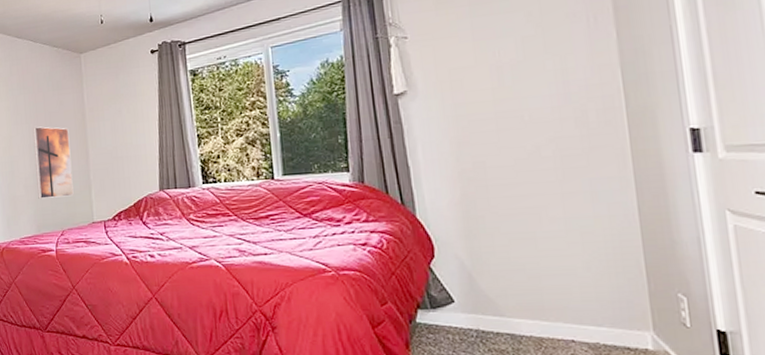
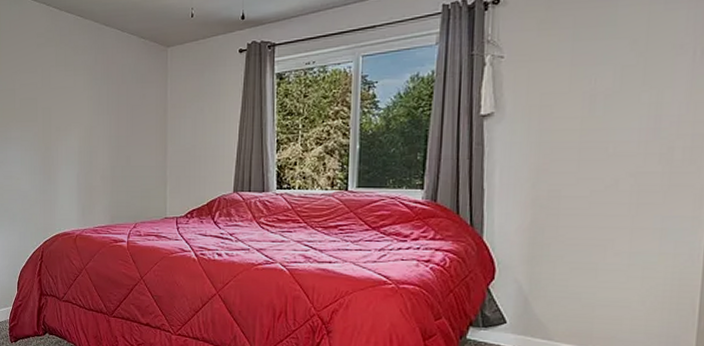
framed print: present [32,126,74,199] -> none [113,119,149,191]

